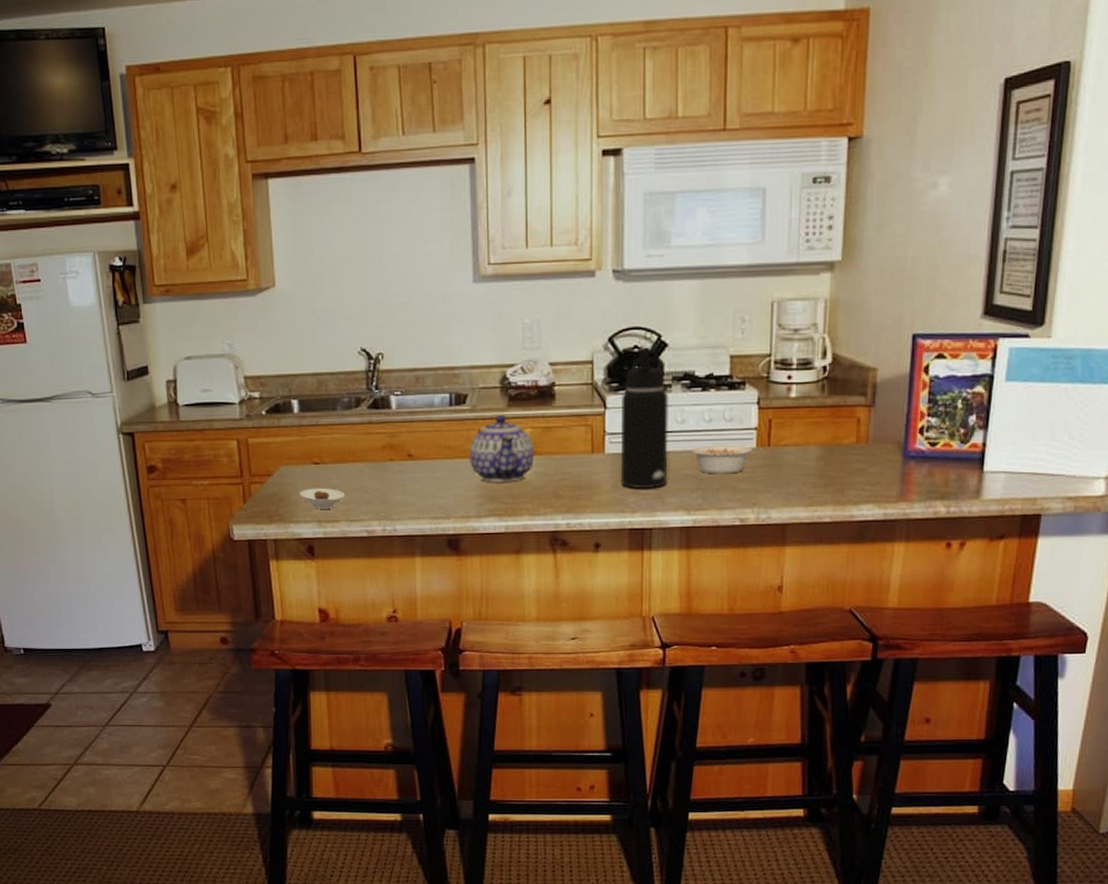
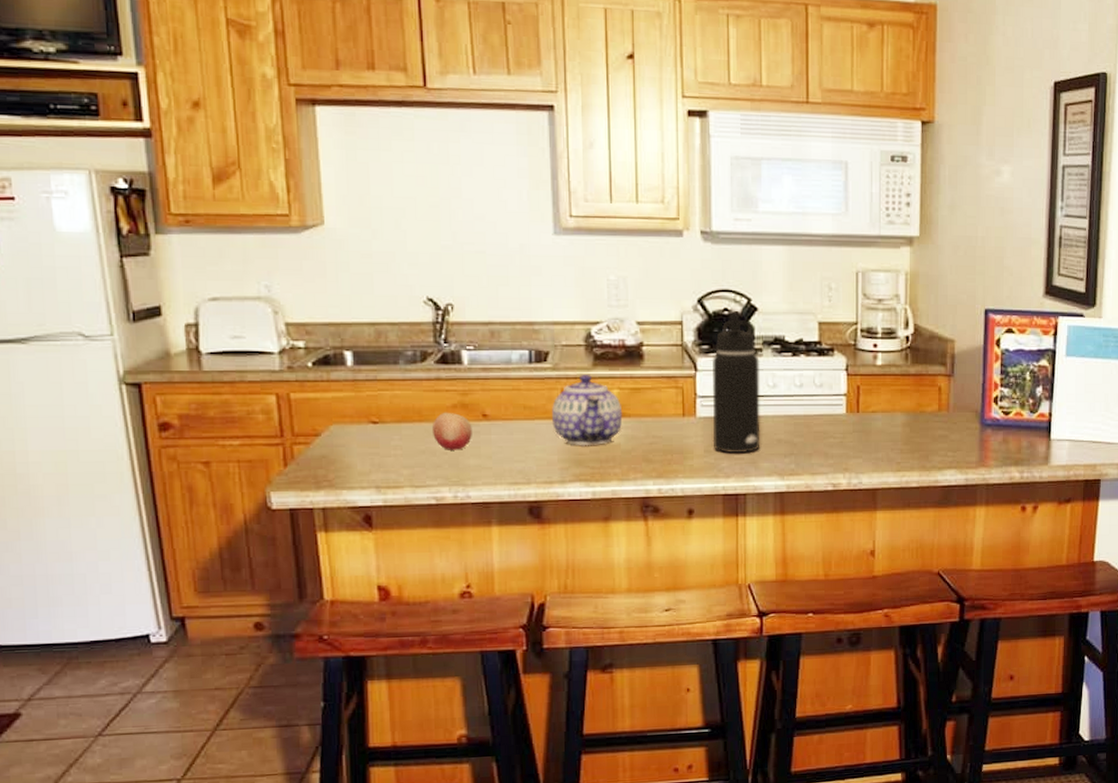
saucer: present [300,488,346,509] -> none [354,450,410,474]
fruit: none [364,453,399,488] -> present [431,412,472,450]
legume: present [692,445,763,474] -> none [784,411,852,439]

